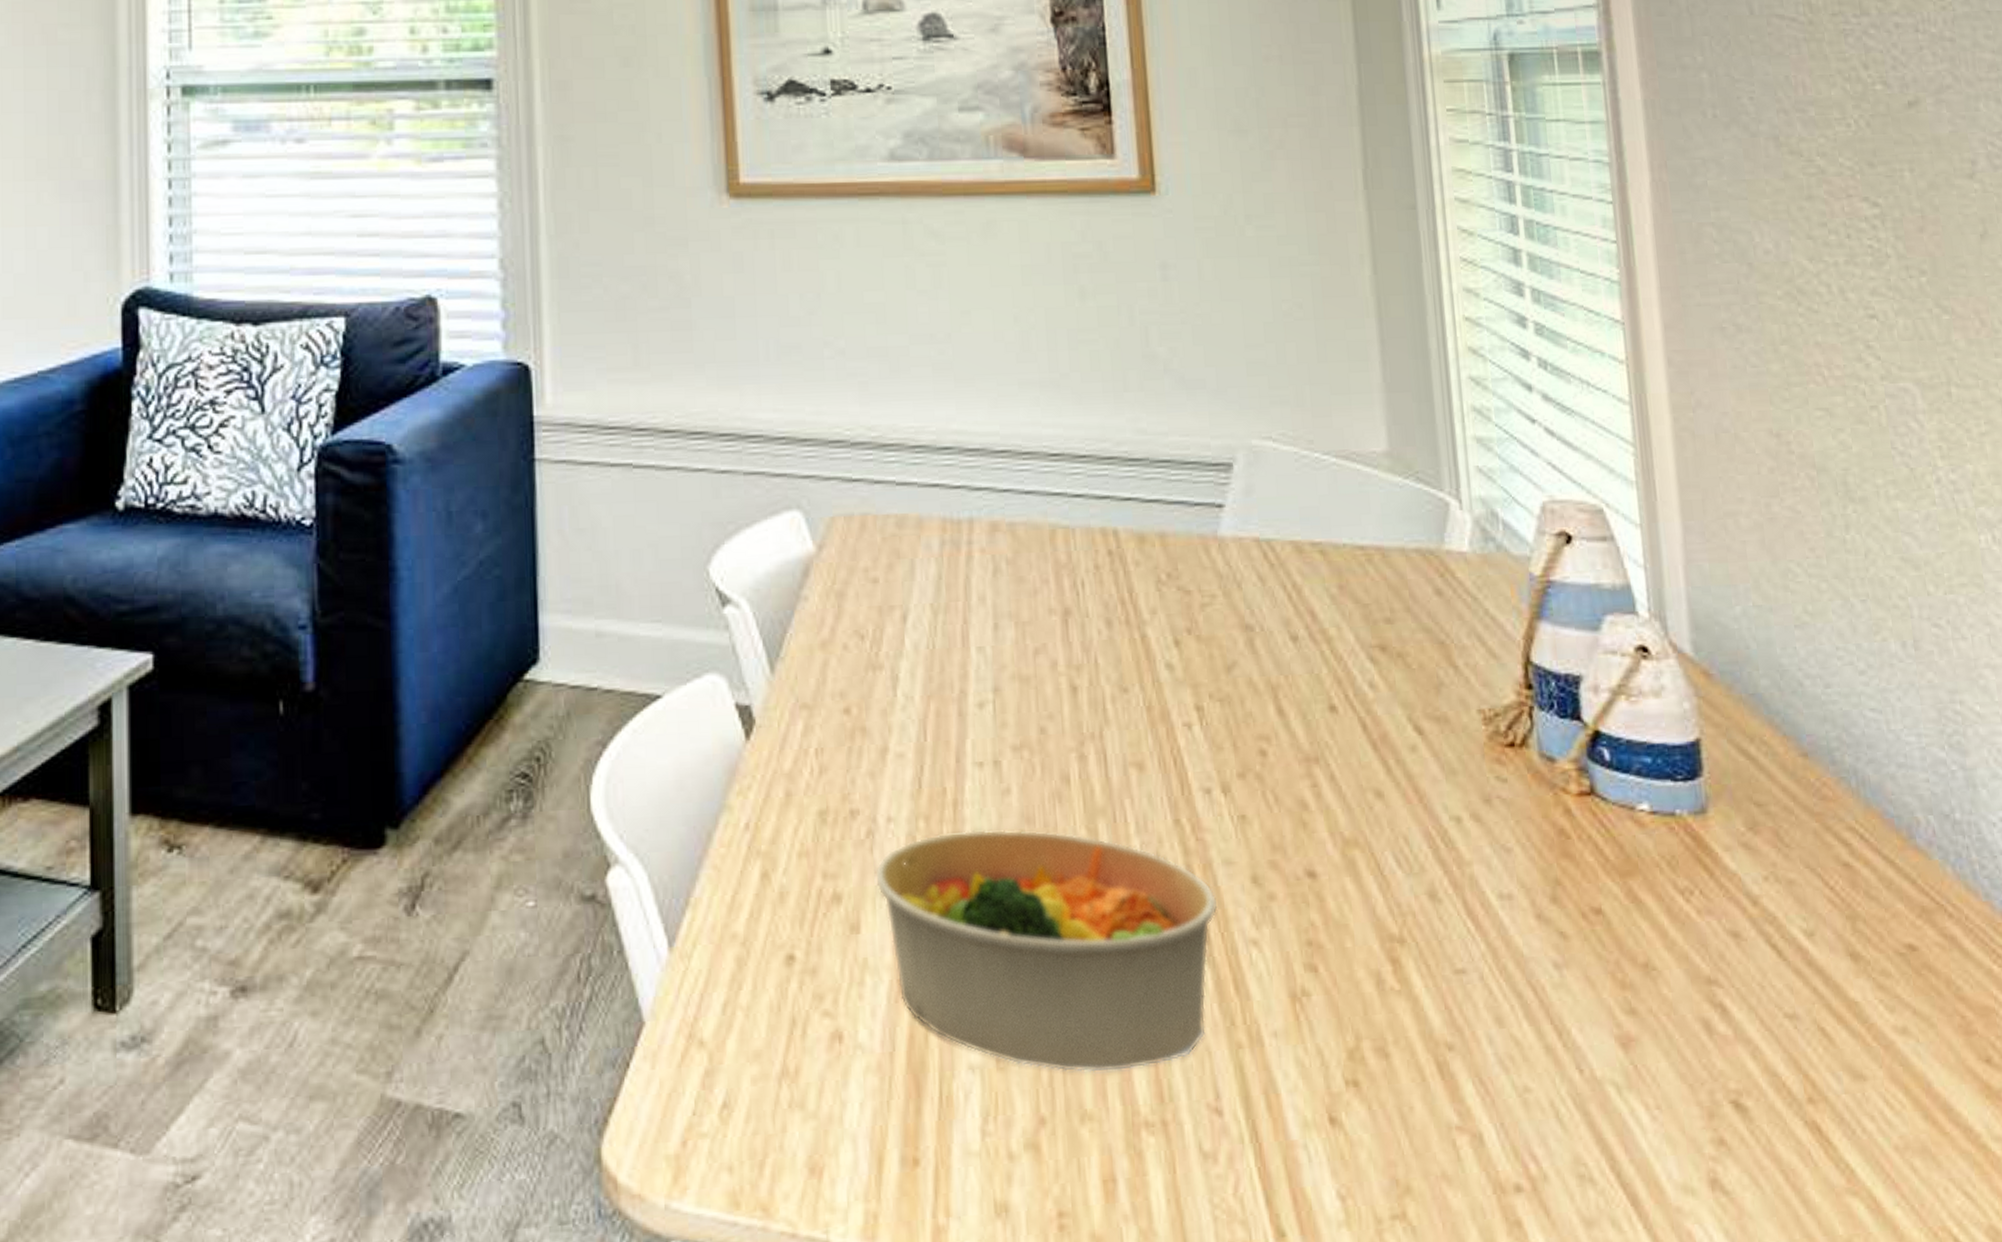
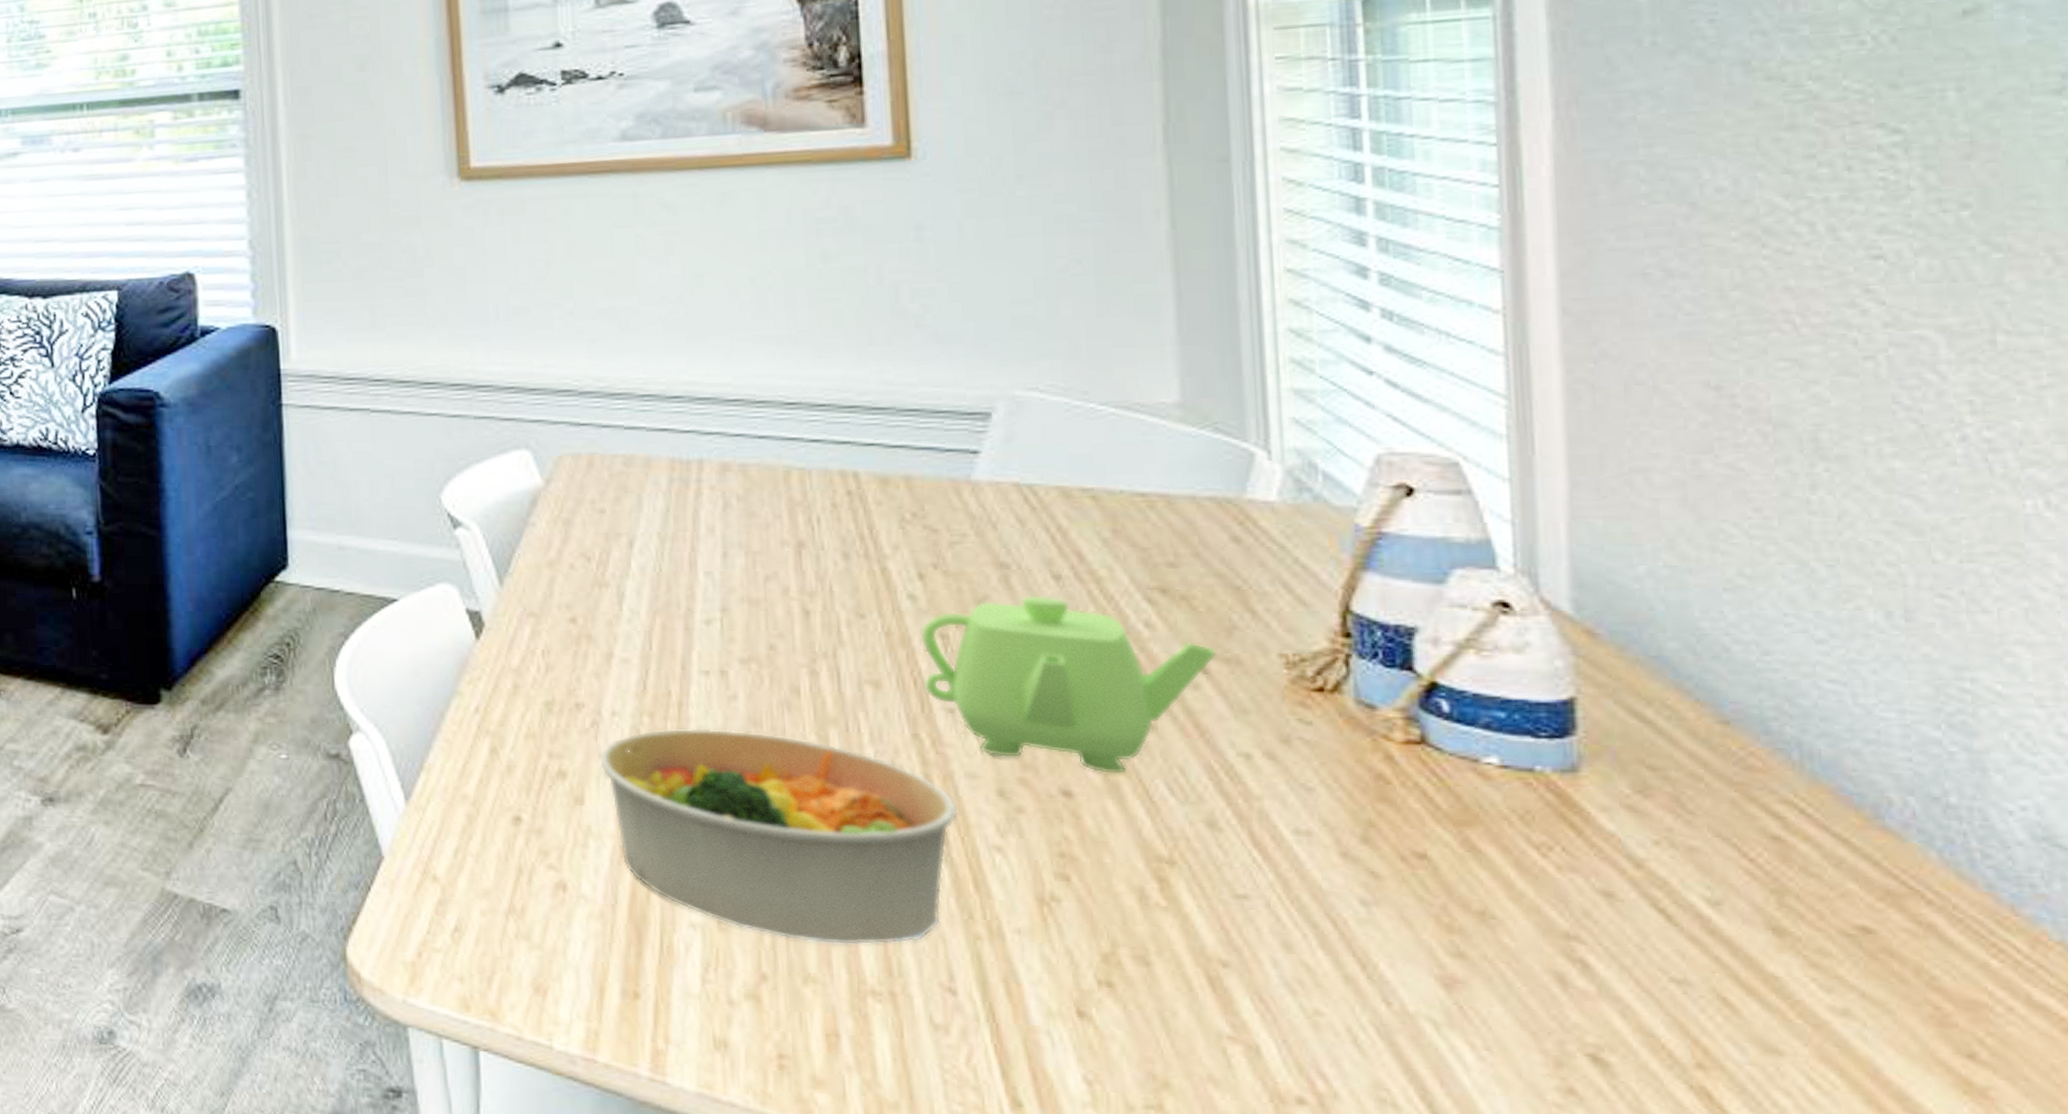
teapot: none [1177,658,1430,850] -> present [920,595,1218,775]

